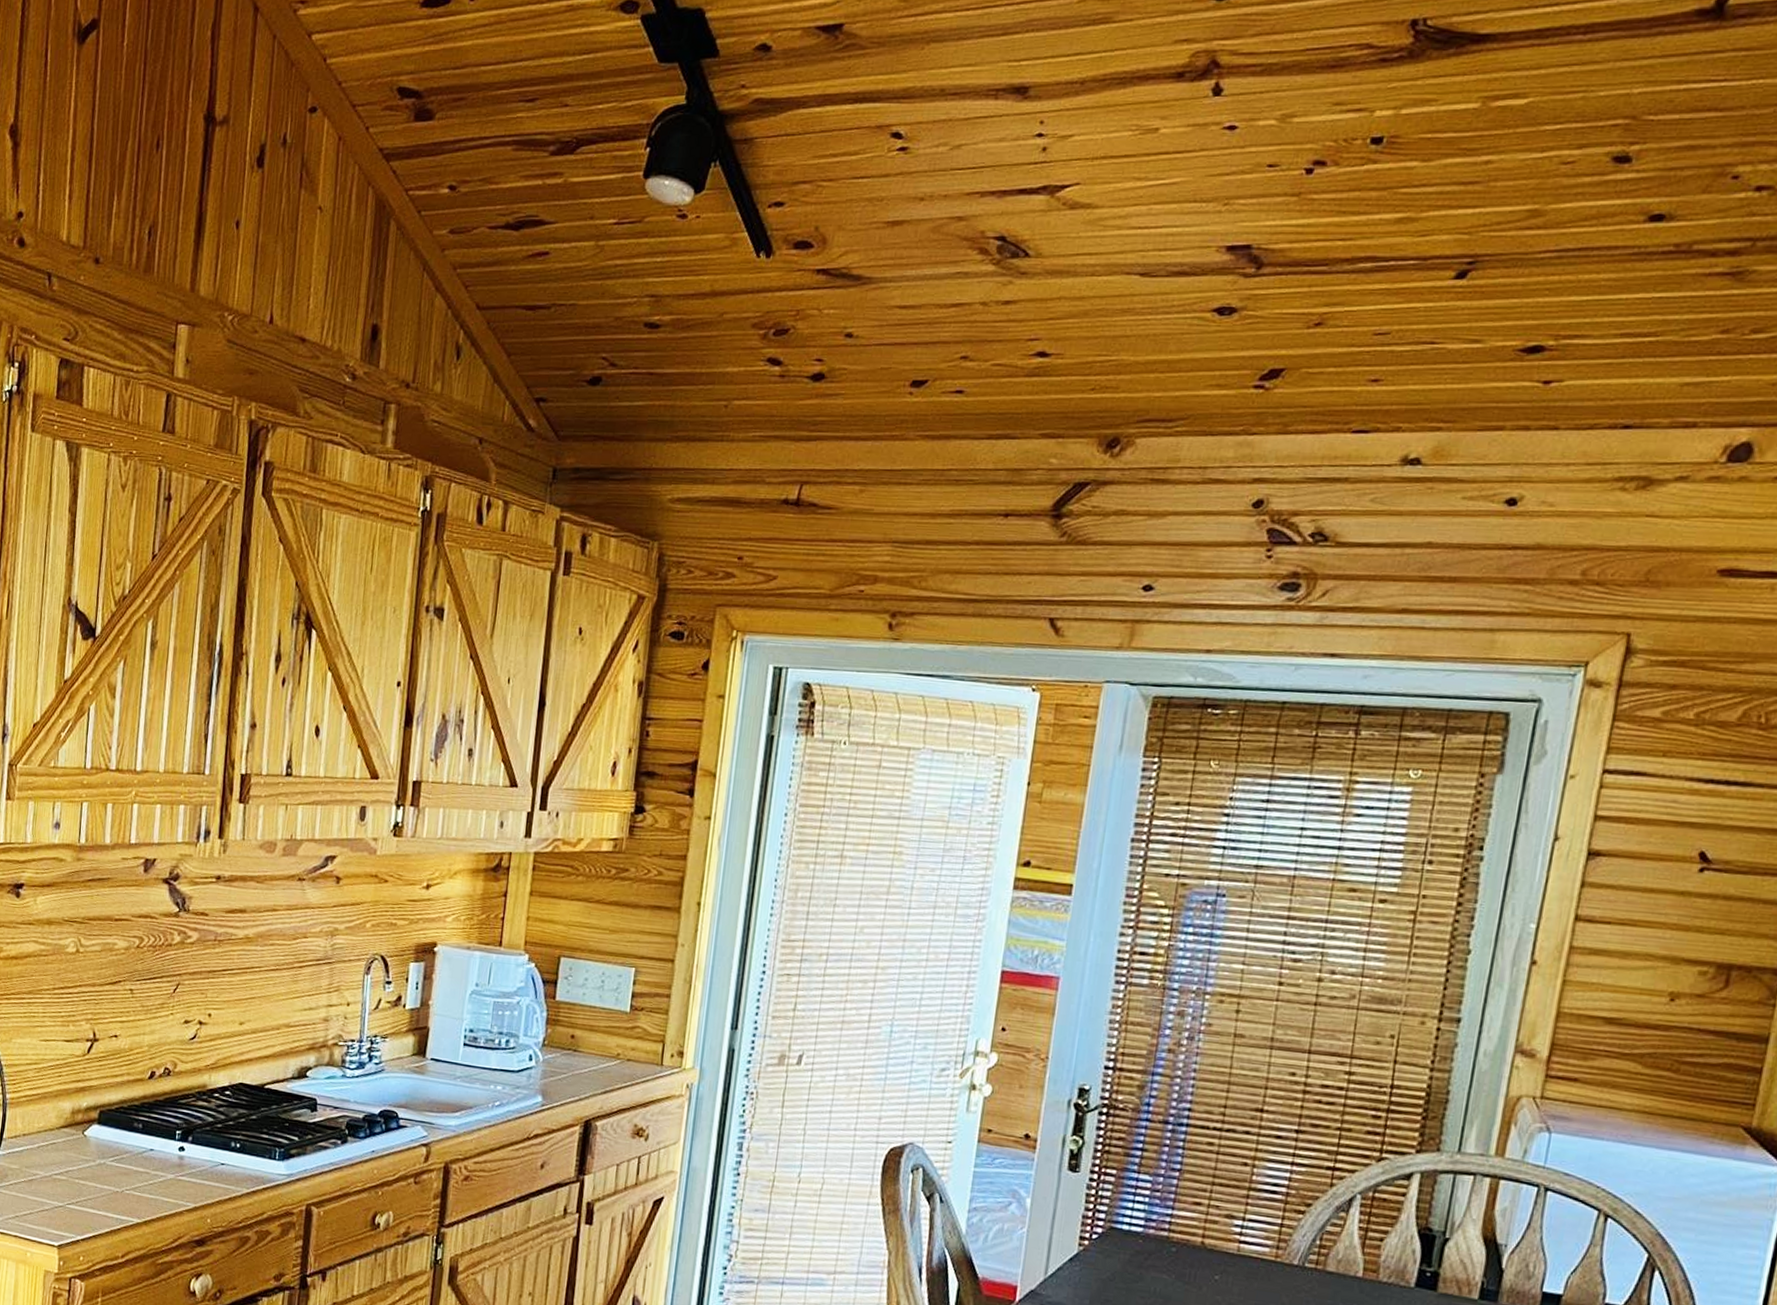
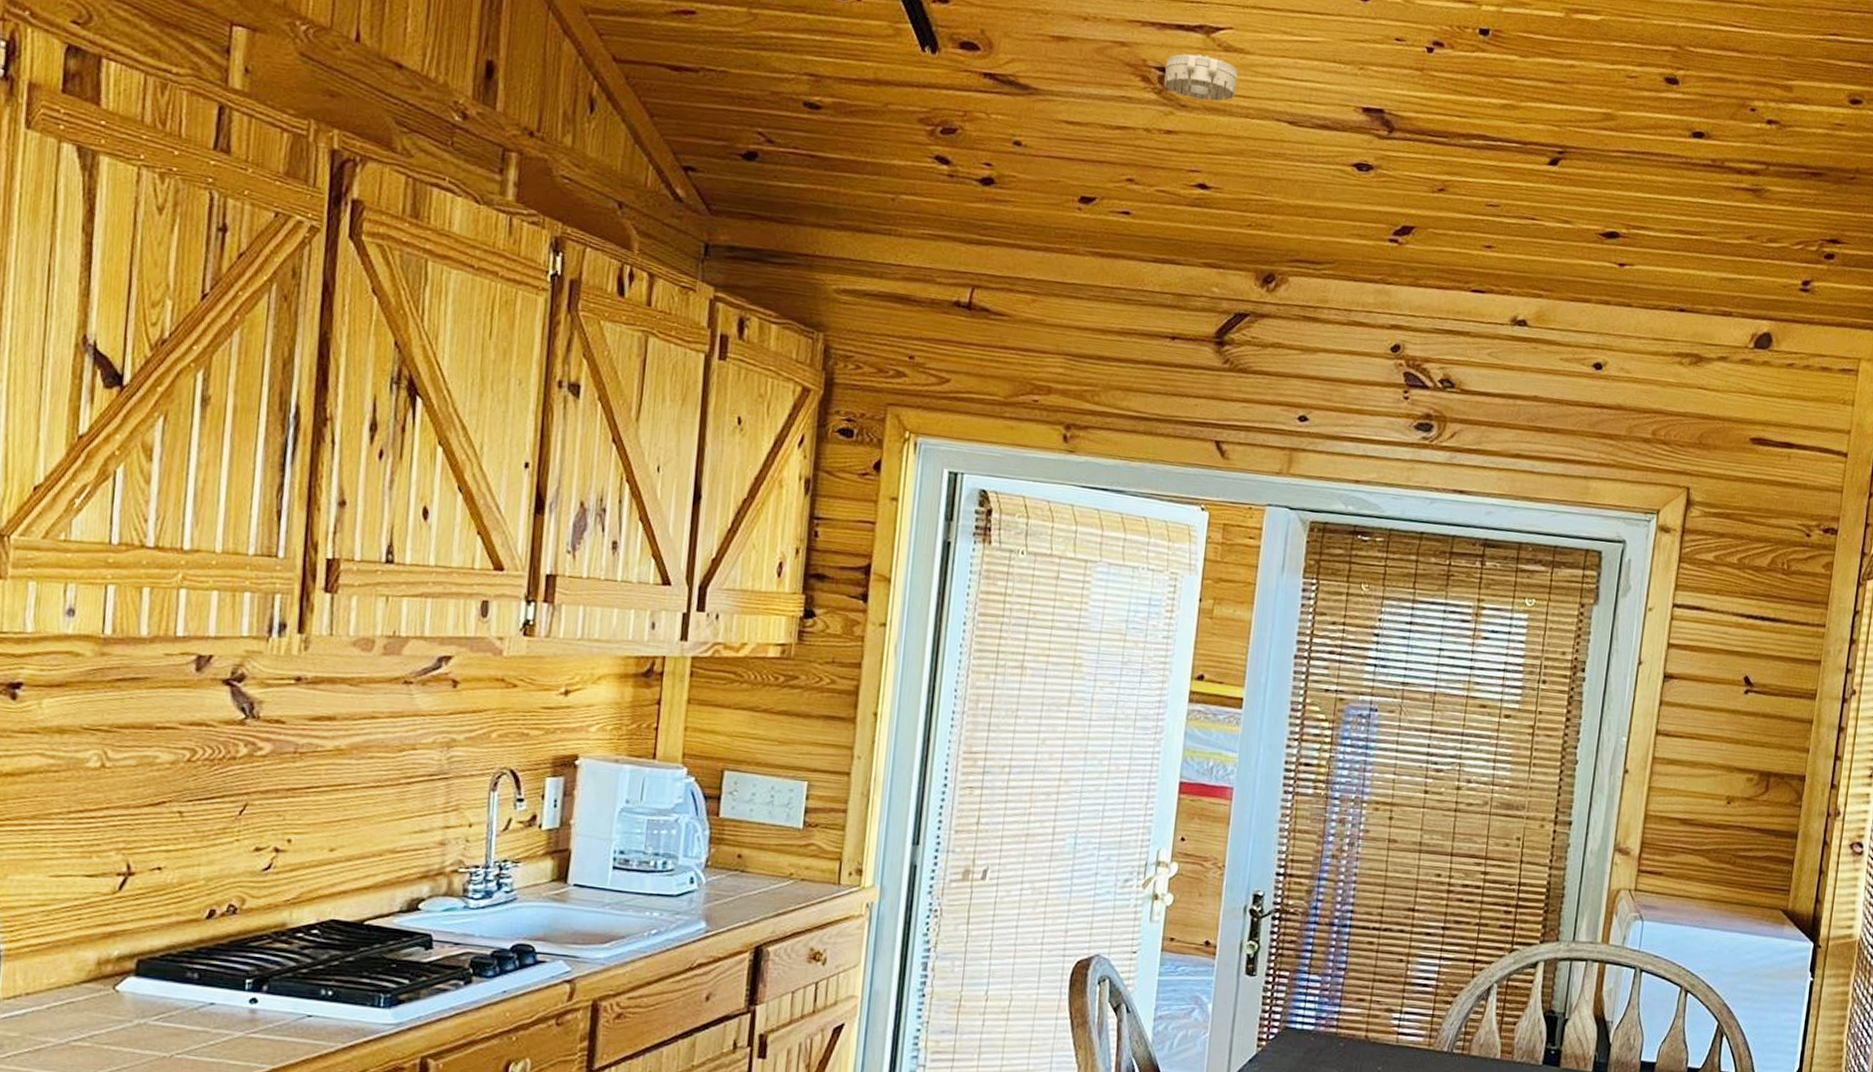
smoke detector: none [1003,216,1084,264] -> present [1164,53,1238,102]

